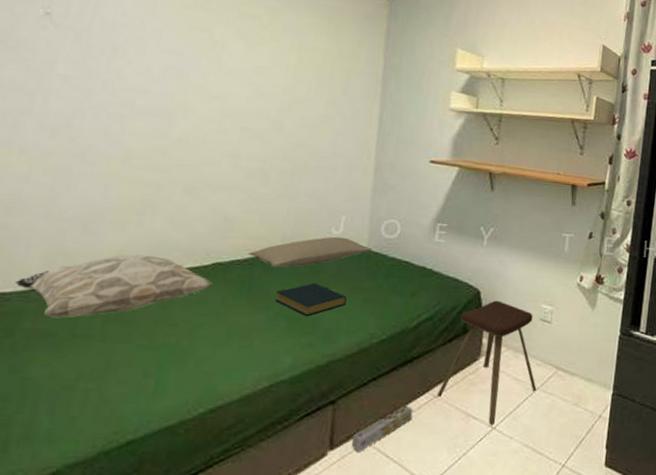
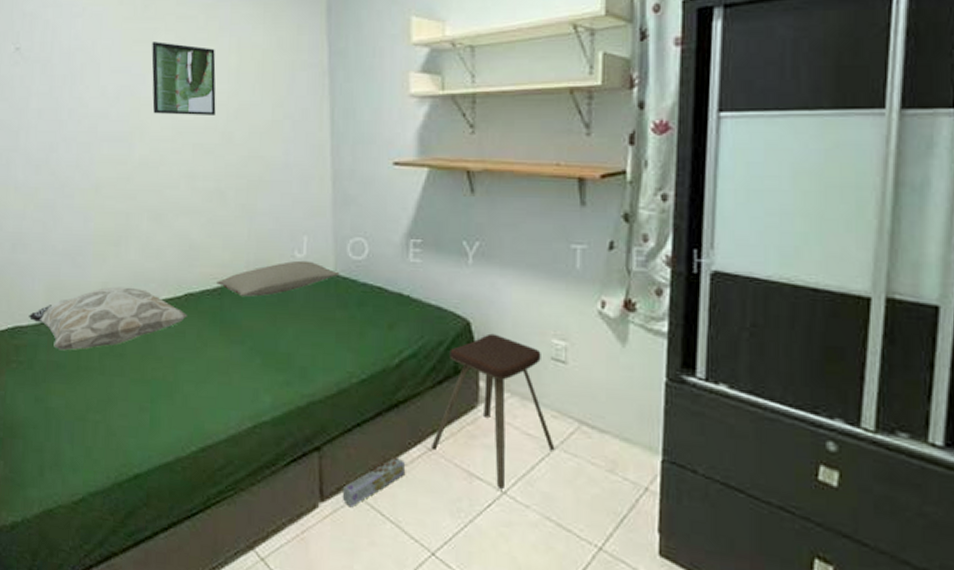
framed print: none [202,31,276,104] -> present [151,42,216,115]
hardback book: present [275,283,347,316] -> none [247,313,319,351]

